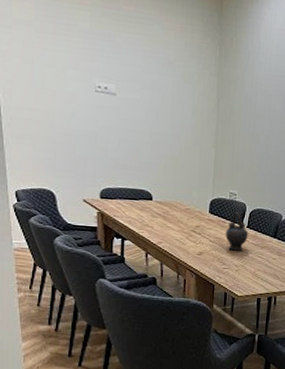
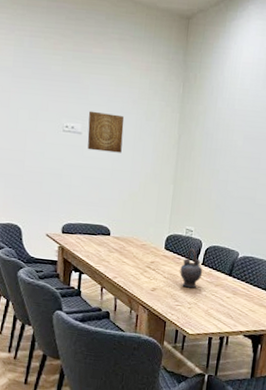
wall art: none [122,71,161,116] -> present [87,111,124,153]

